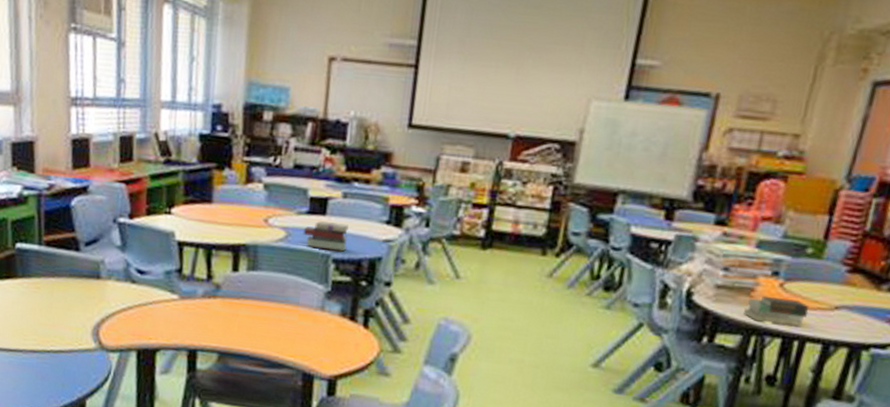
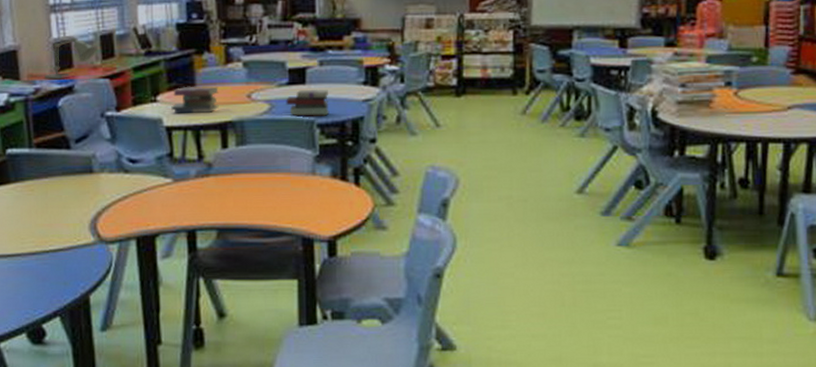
desk lamp: none [60,135,115,178] -> present [44,37,97,80]
books: none [185,201,236,233] -> present [171,86,219,113]
books: present [743,295,810,327] -> none [706,105,765,130]

